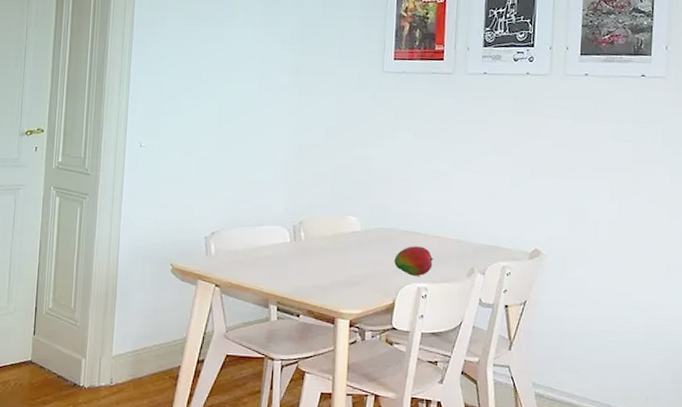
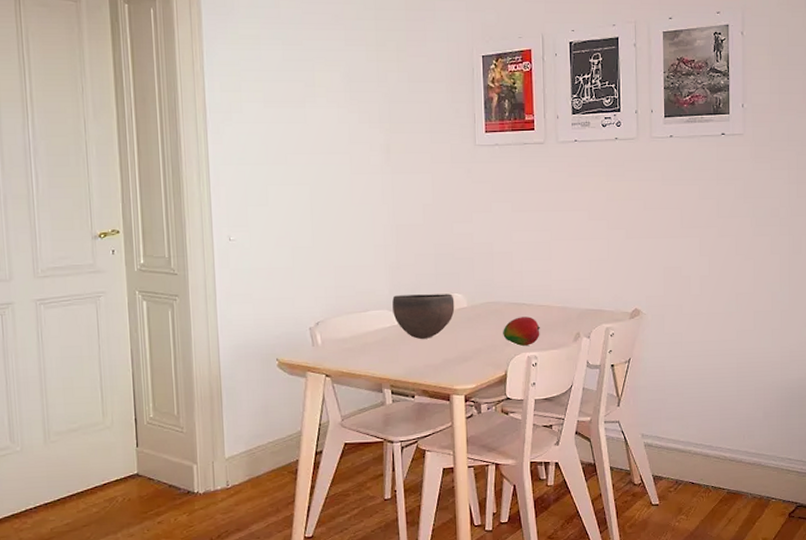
bowl: none [286,213,348,259] -> present [392,294,455,339]

